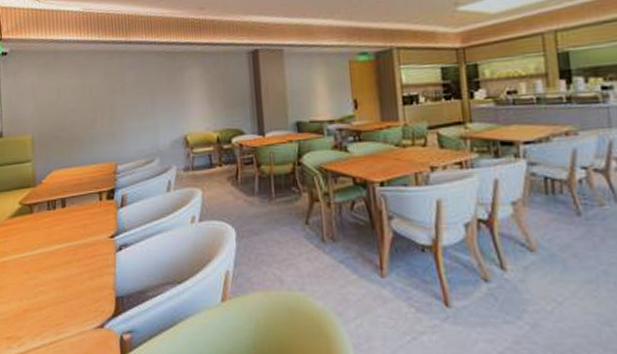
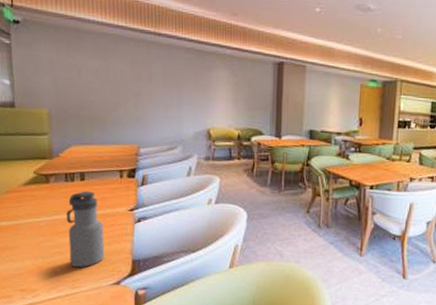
water bottle: none [49,219,88,309] -> present [67,191,105,268]

